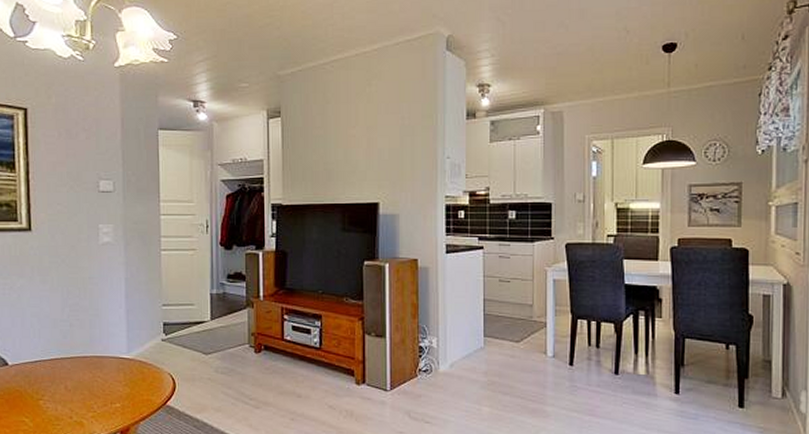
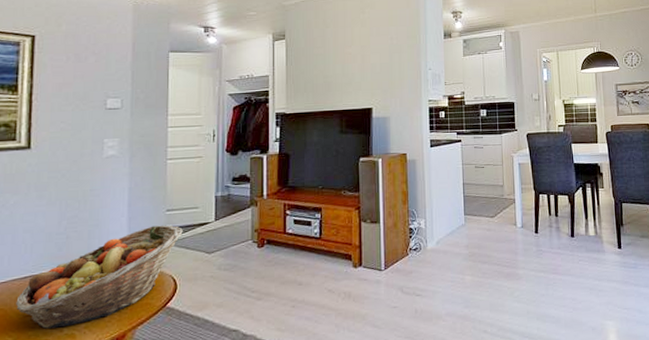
fruit basket: none [29,320,179,414] -> present [16,225,183,329]

